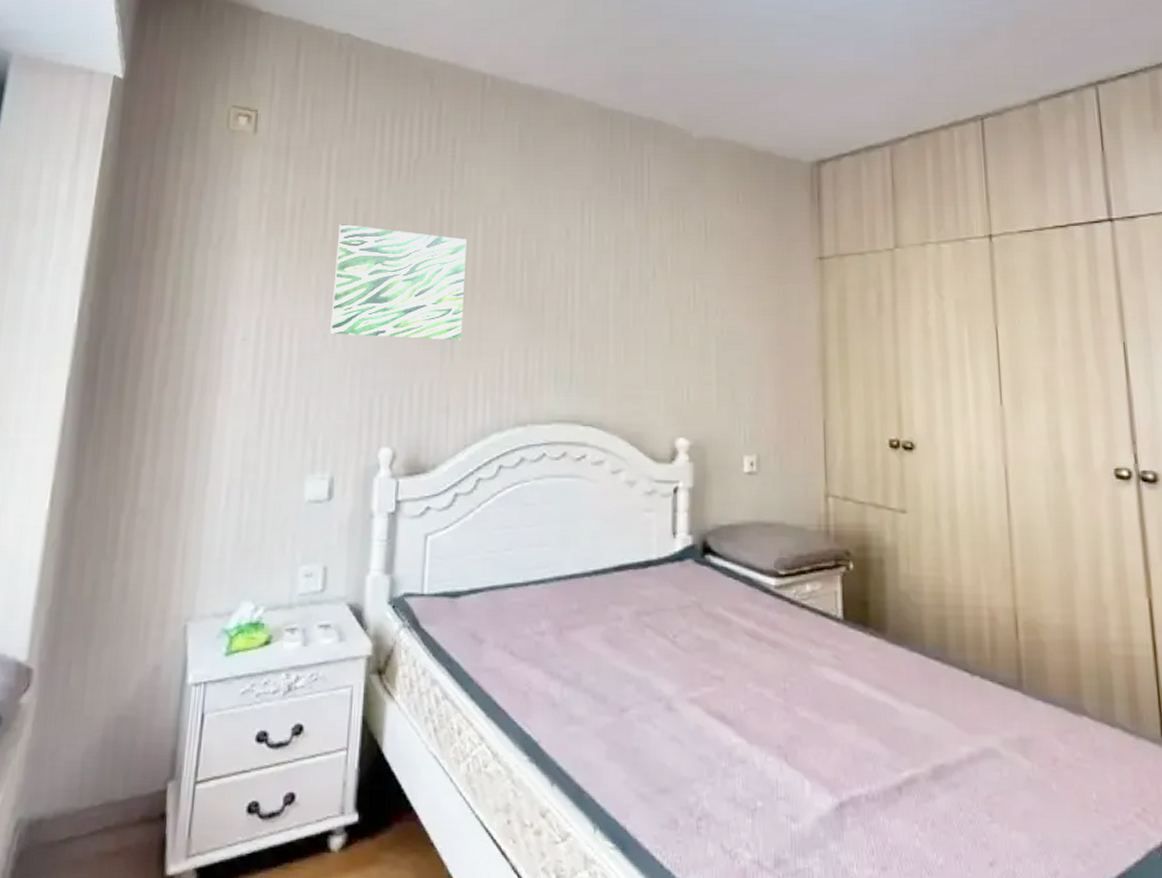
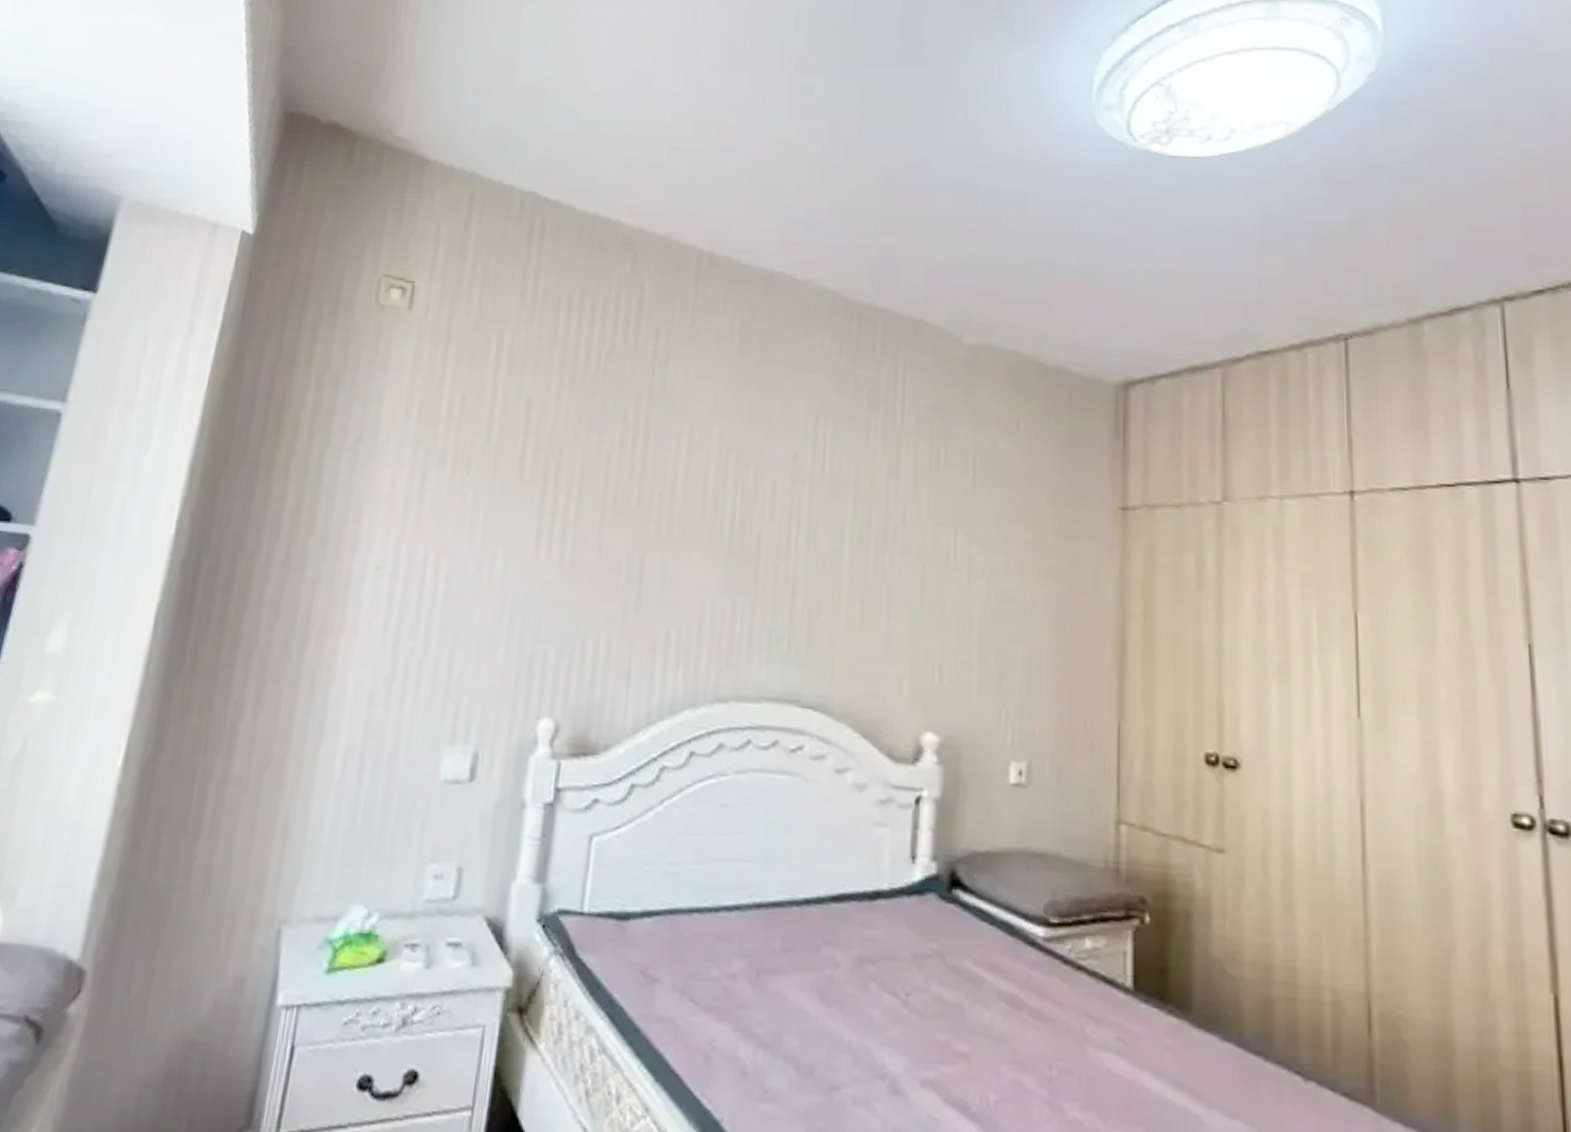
wall art: present [330,224,468,341] -> none [486,430,667,587]

